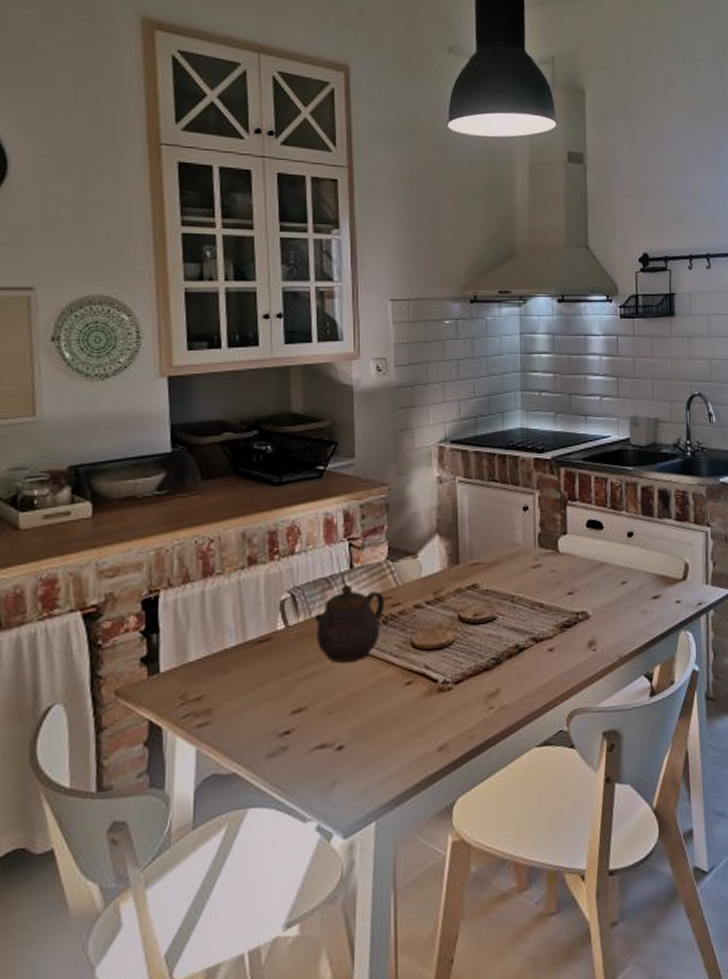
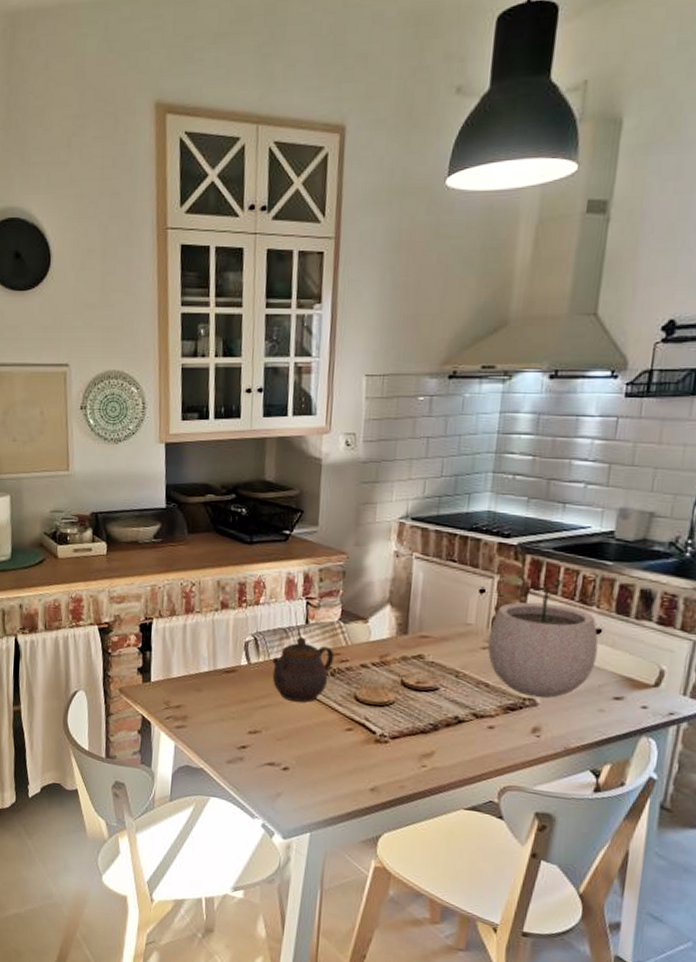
plant pot: none [537,488,633,610] -> present [487,579,599,698]

